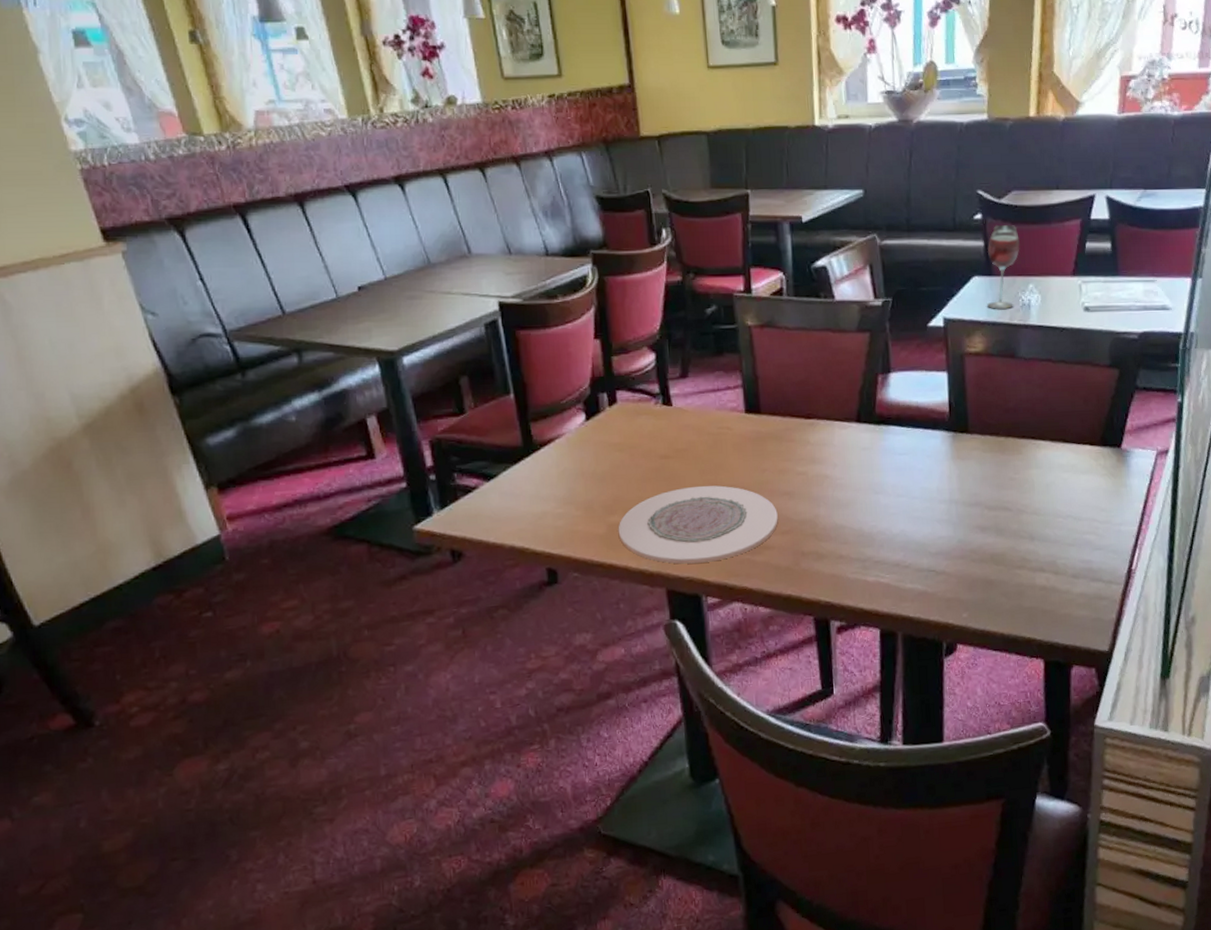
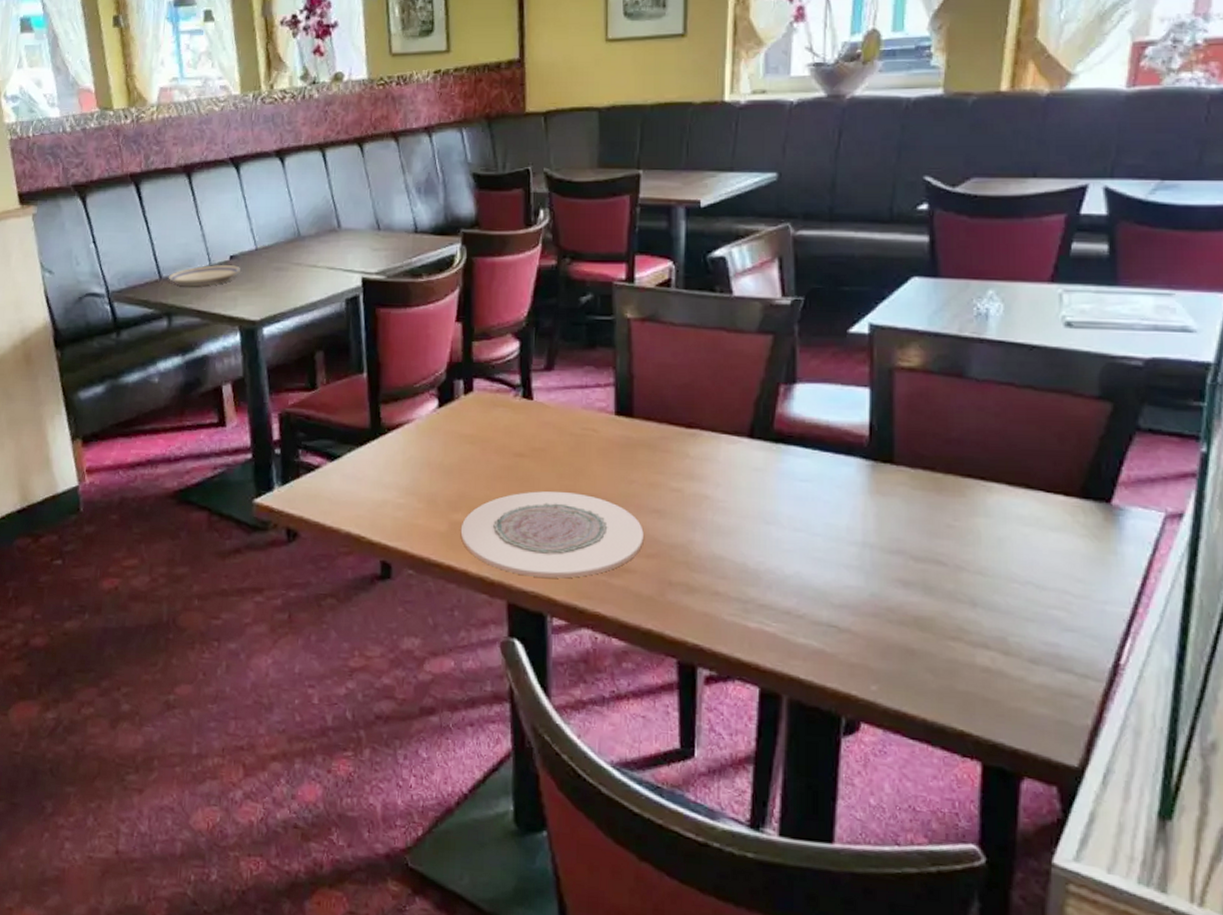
plate: none [292,296,371,321] -> present [168,265,240,287]
wineglass: present [987,224,1020,309] -> none [929,217,978,318]

